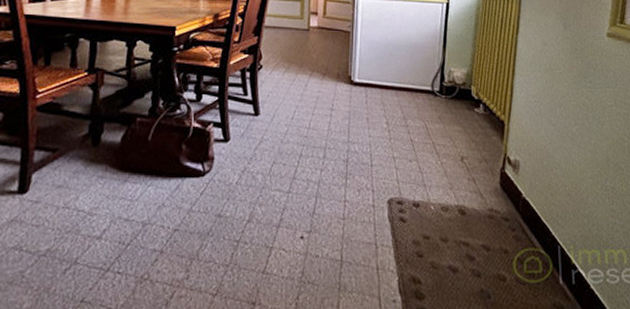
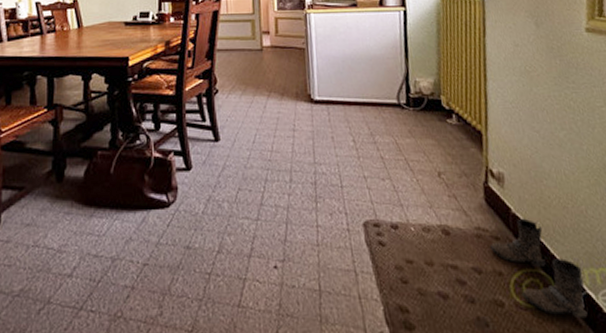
boots: none [500,202,578,294] -> present [490,218,588,319]

